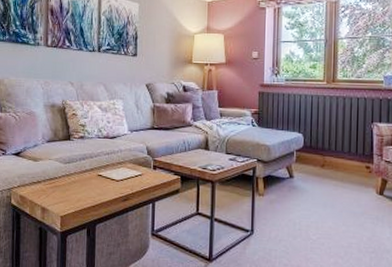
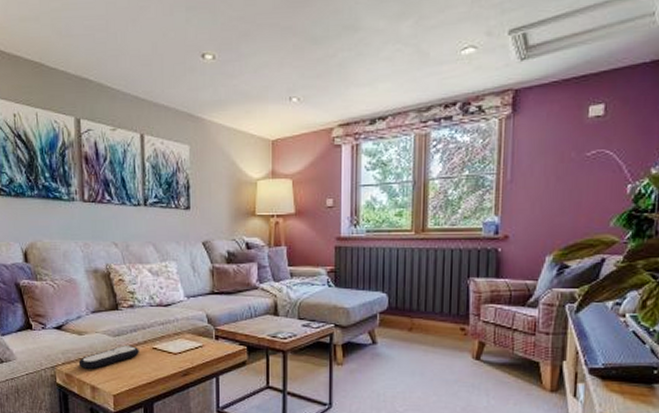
remote control: none [32,171,86,192] -> present [78,344,139,369]

